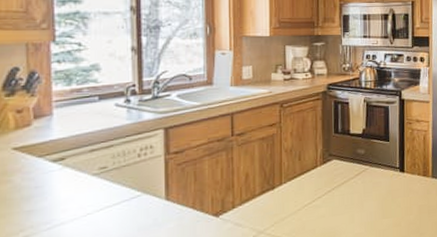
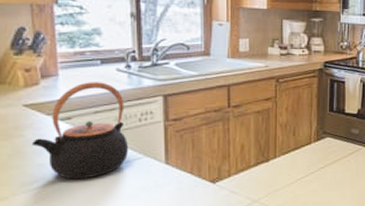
teapot: none [19,118,127,225] -> present [31,82,129,180]

